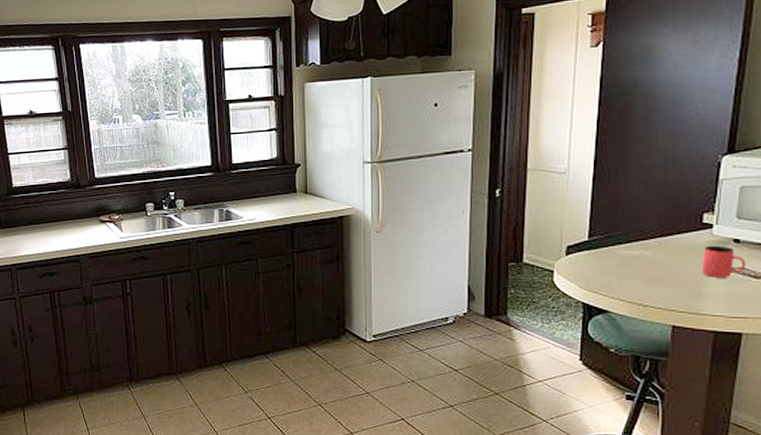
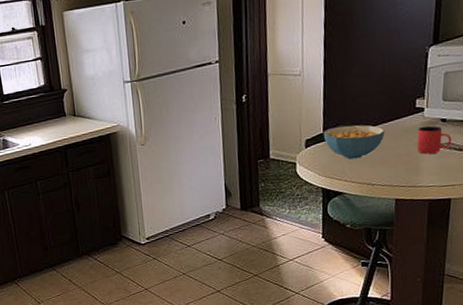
cereal bowl: none [588,235,663,274] -> present [323,125,385,159]

